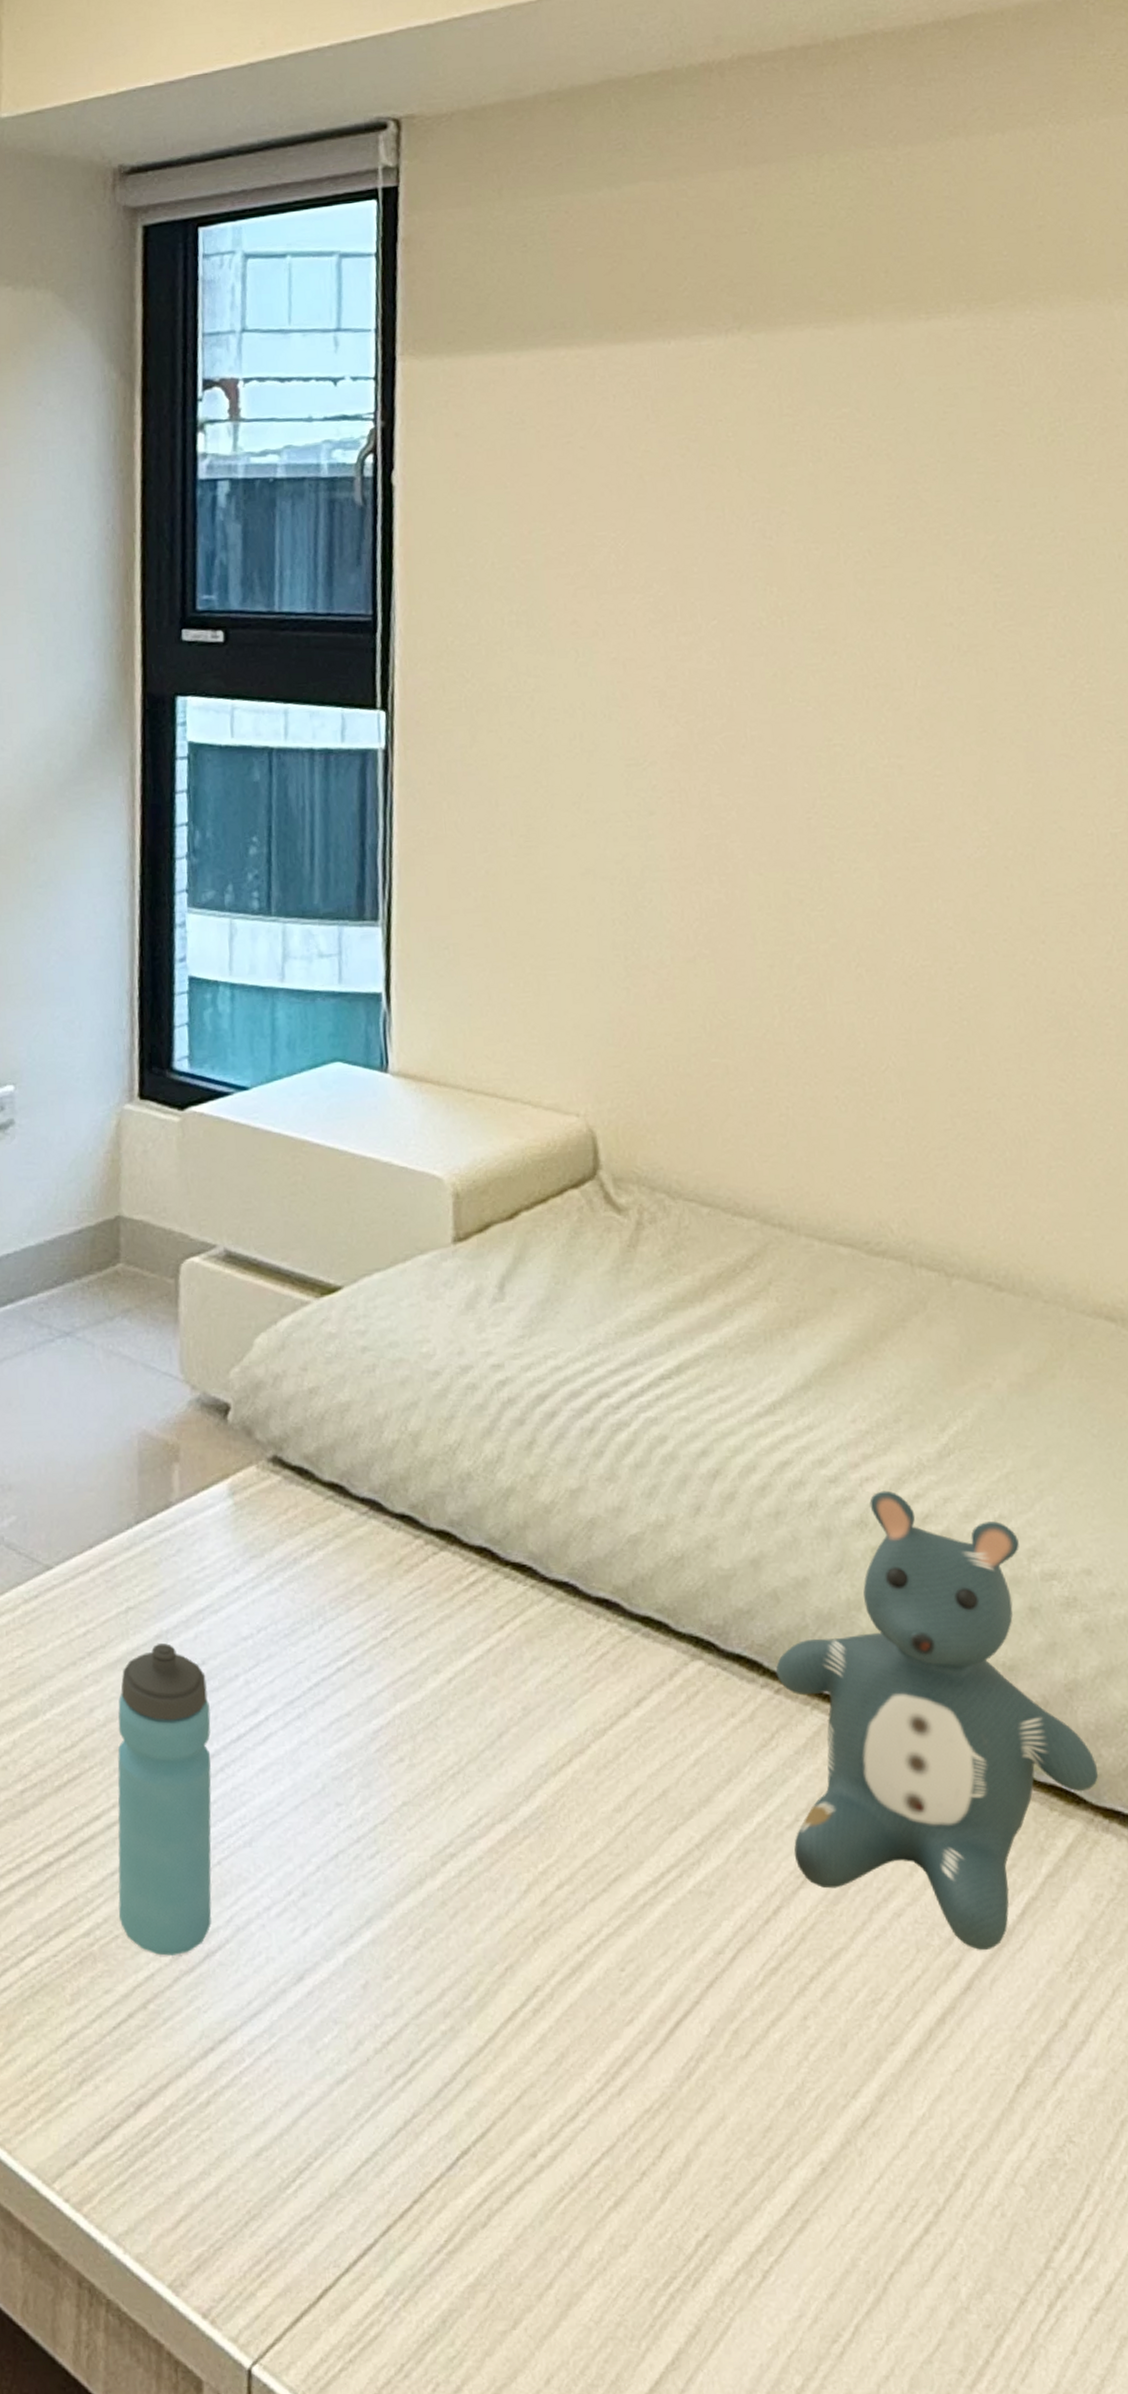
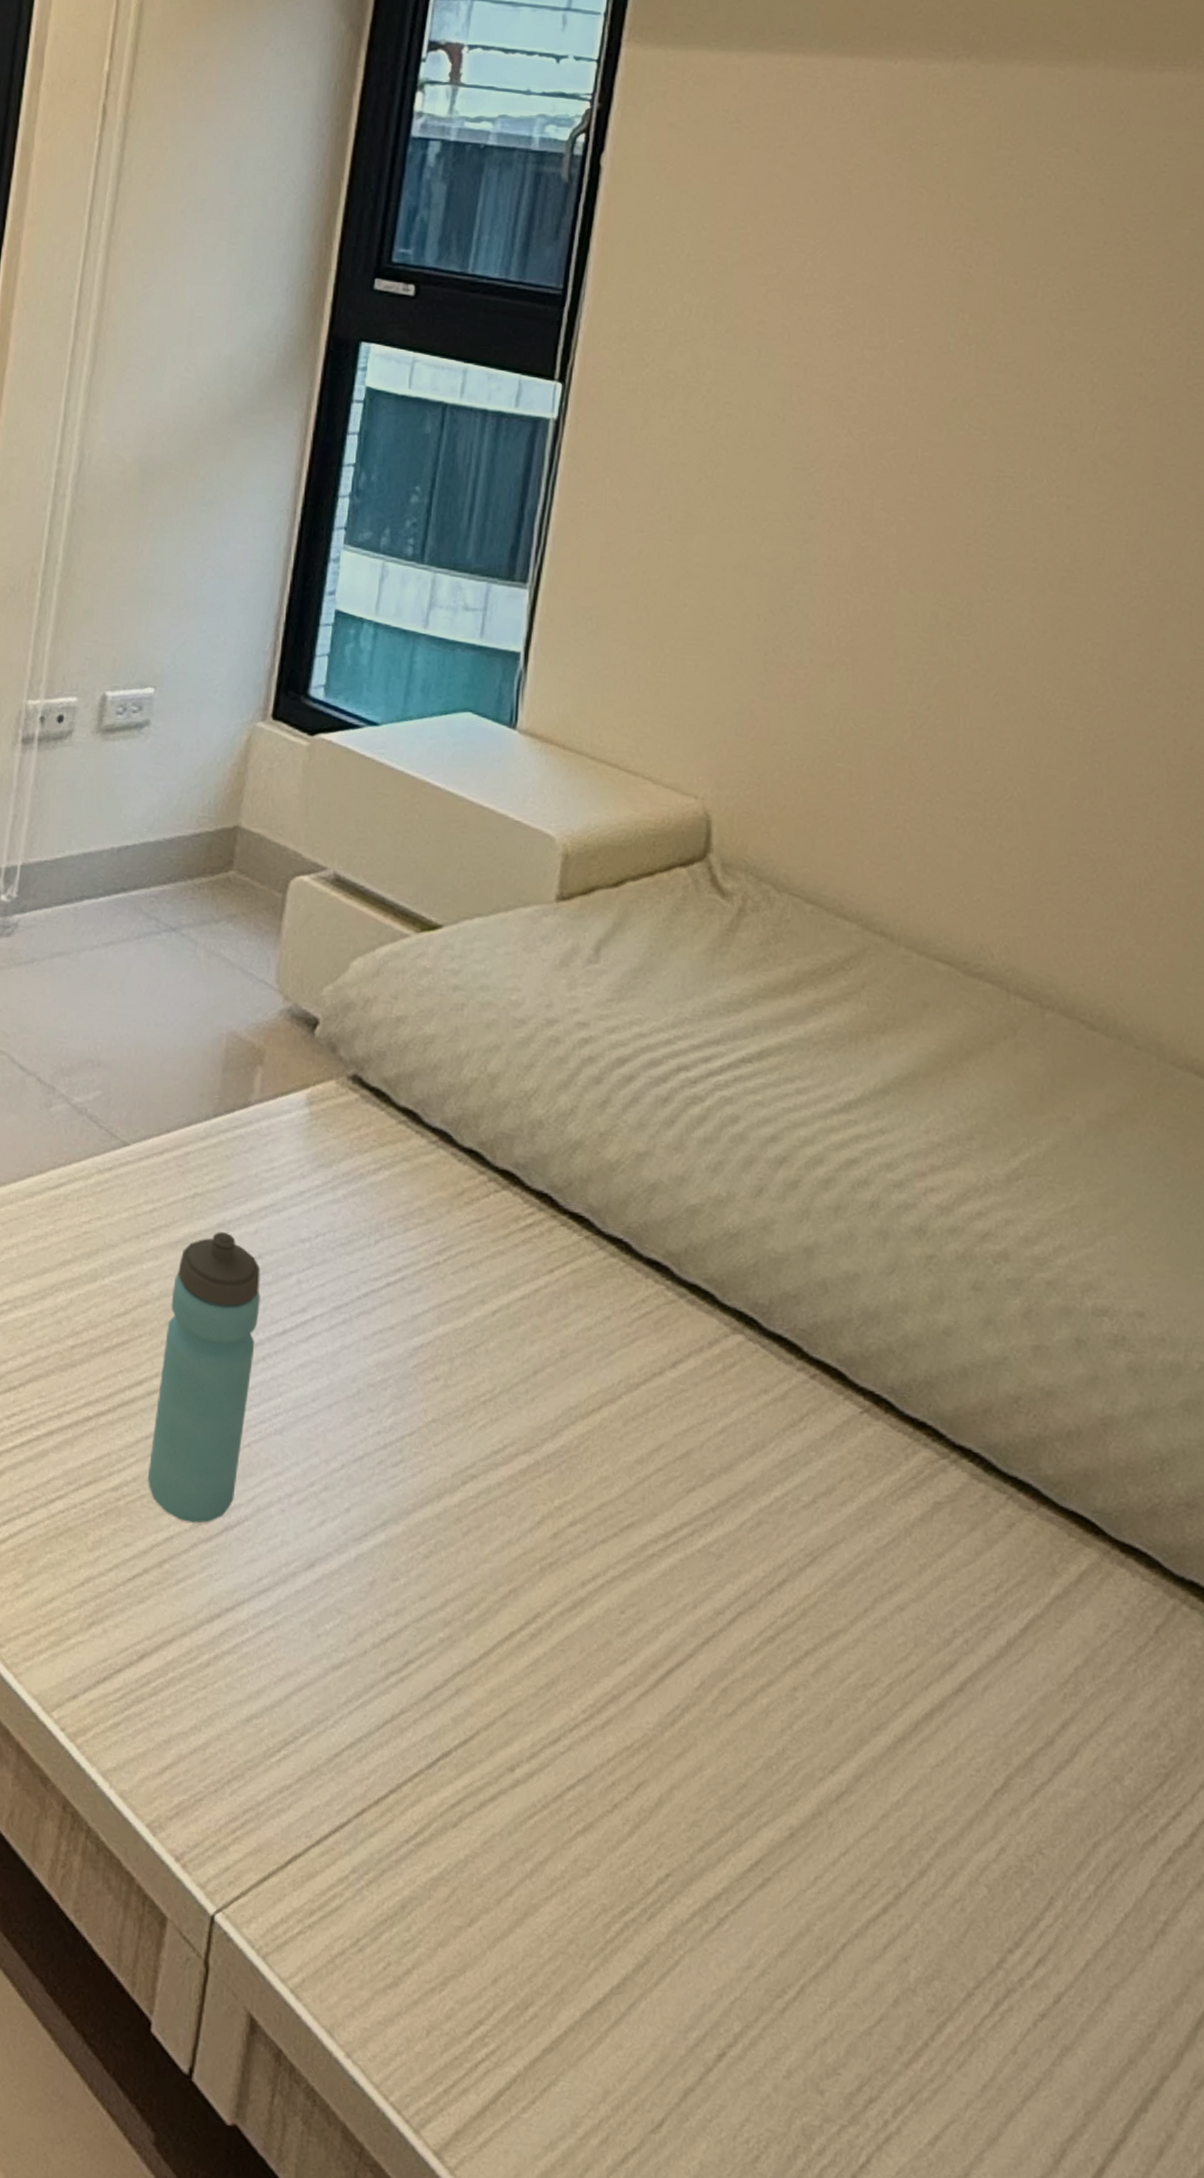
stuffed animal: present [776,1490,1099,1950] -> none [806,1203,1122,1657]

